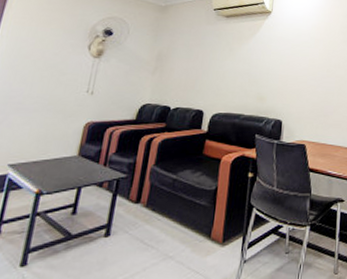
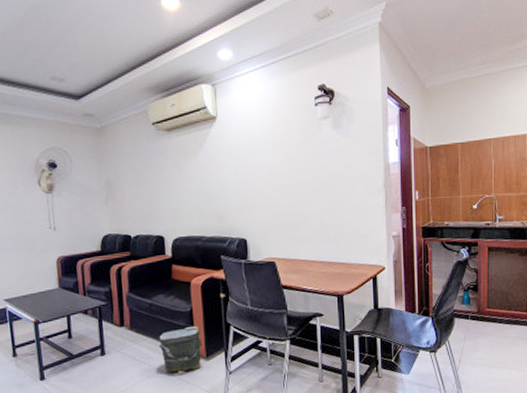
bag: none [173,206,221,261] -> present [158,326,202,373]

